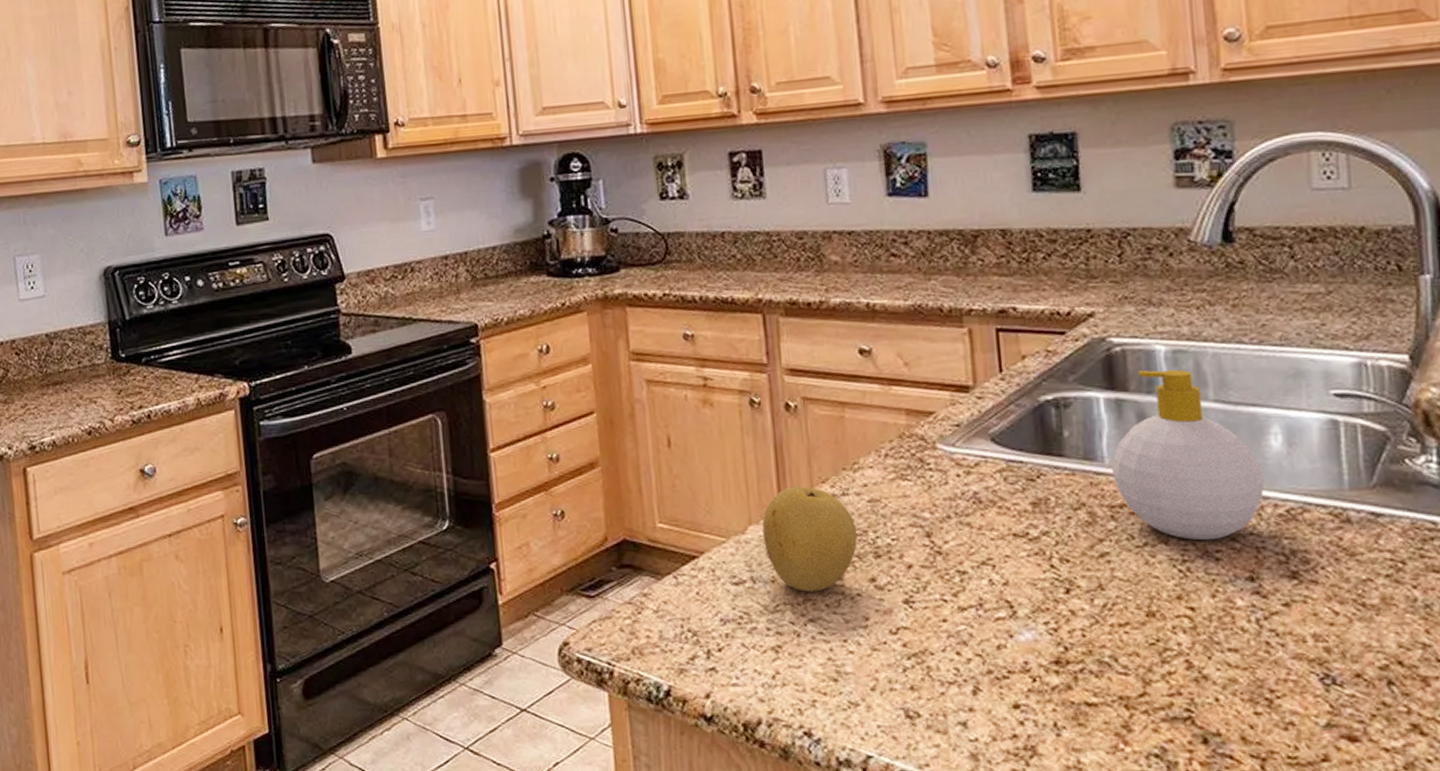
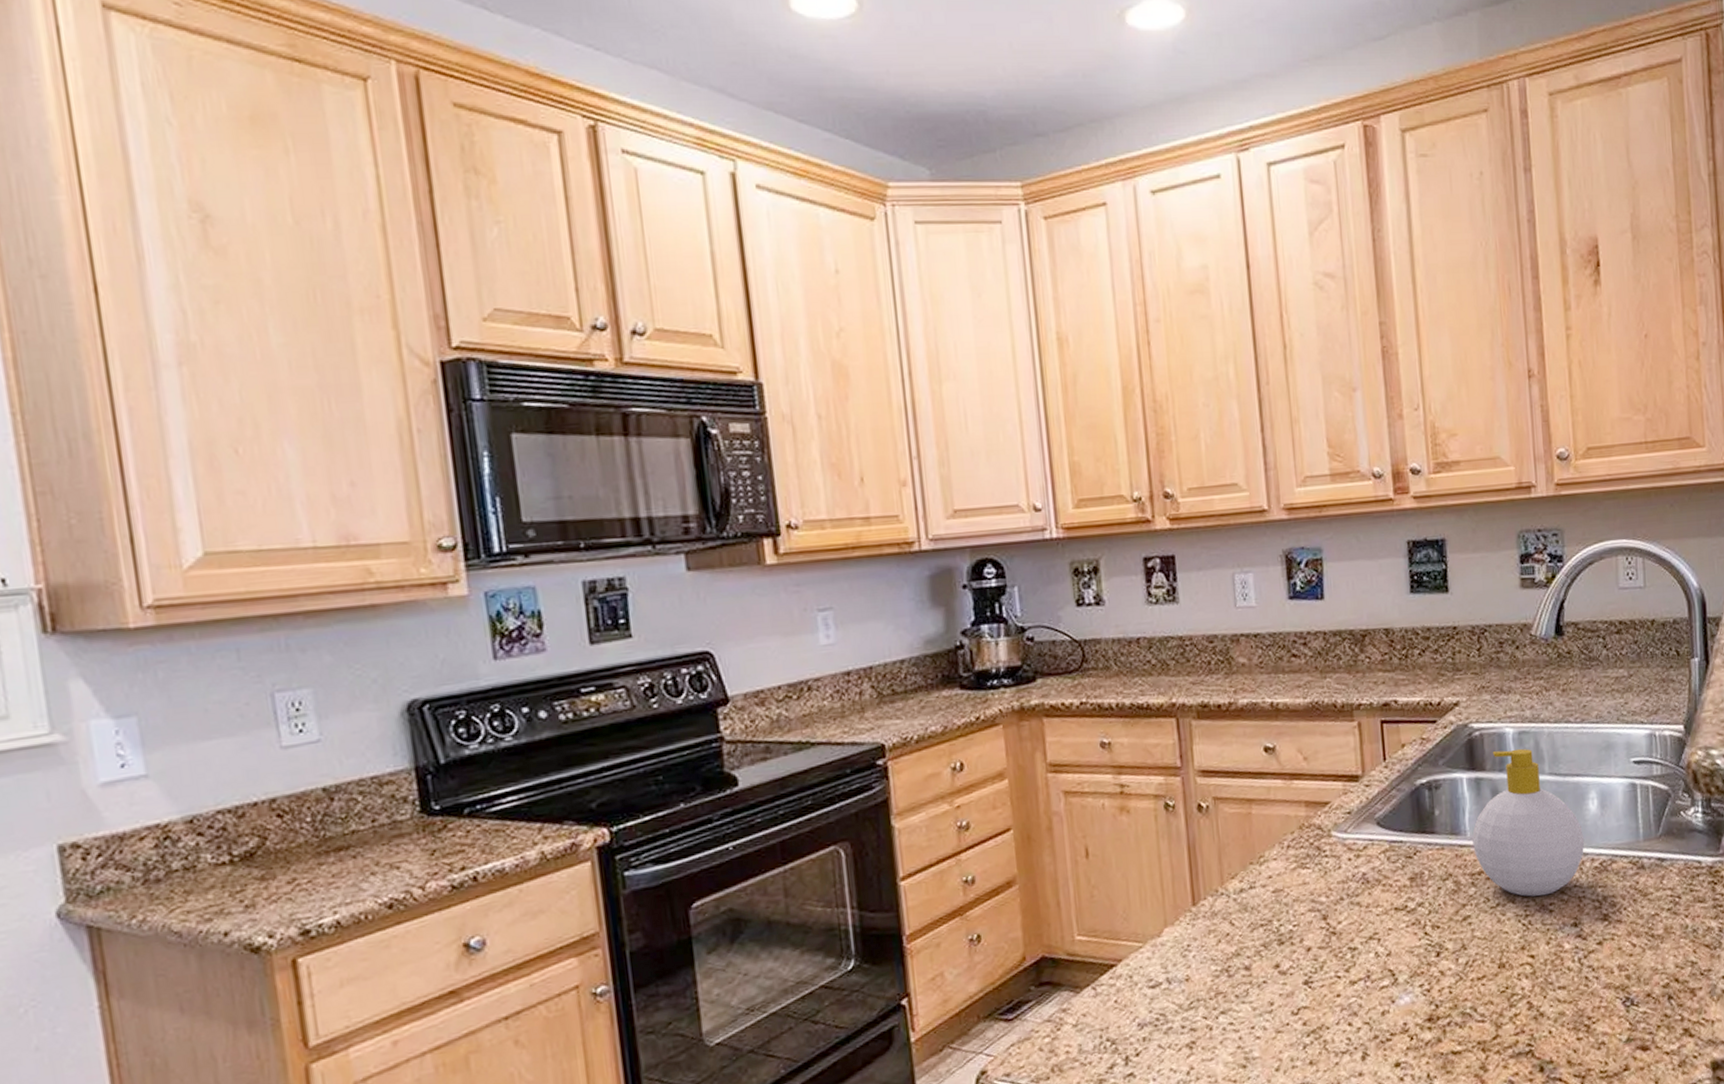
fruit: present [762,486,858,592] -> none [1177,884,1263,986]

